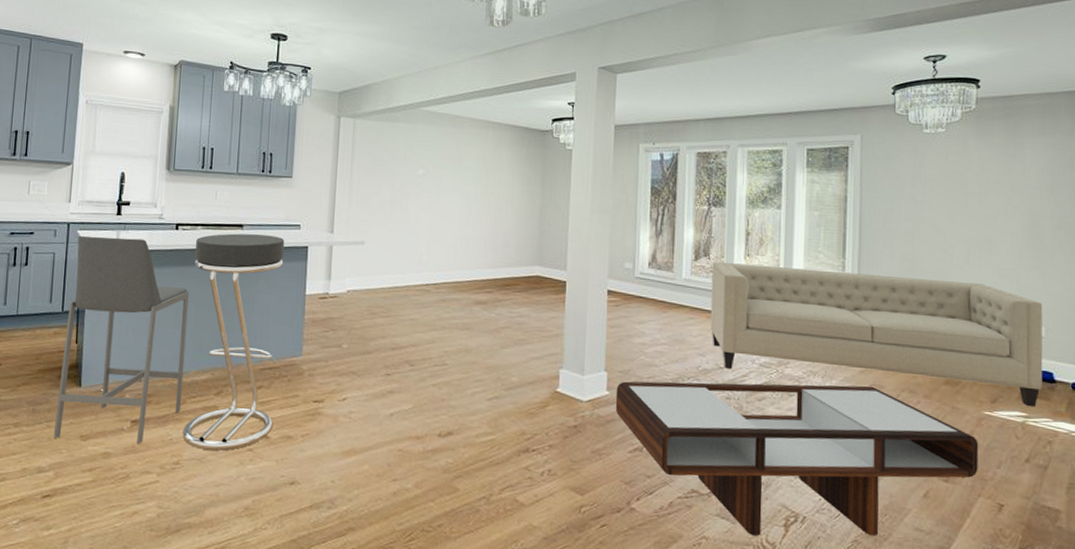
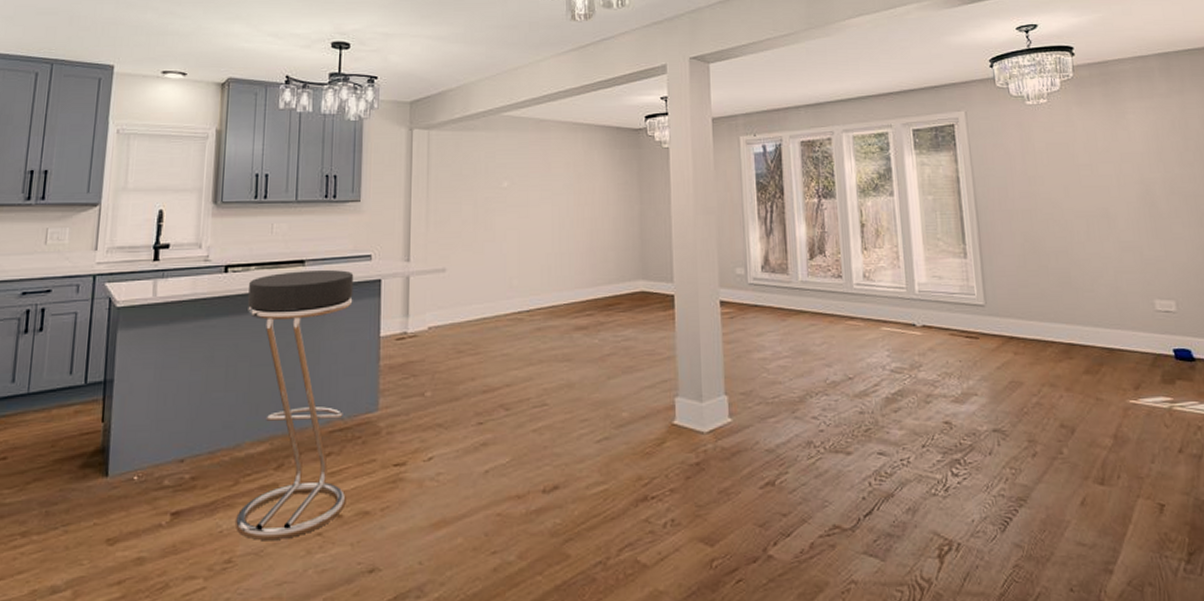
bar stool: present [53,235,189,445] -> none [71,287,241,548]
coffee table: present [615,381,979,536] -> none [739,383,1133,573]
sofa: present [710,261,1043,407] -> none [828,258,1183,390]

